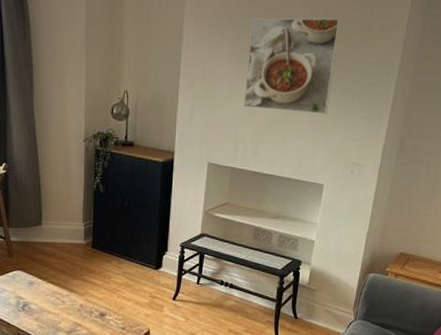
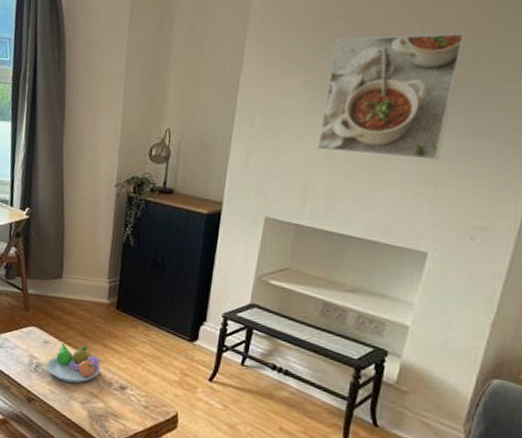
fruit bowl: none [32,283,82,316] -> present [46,344,101,383]

